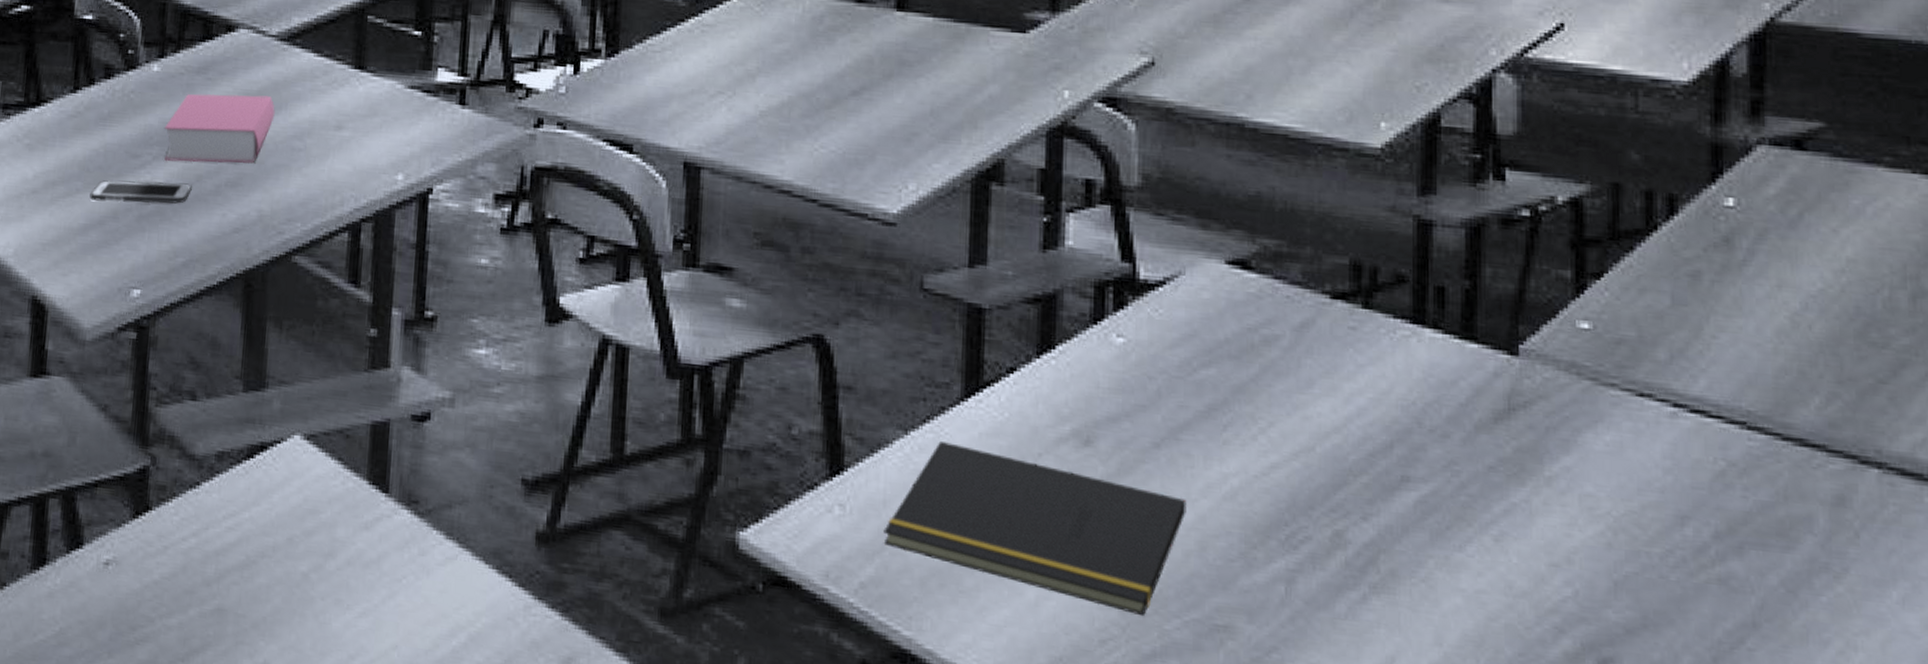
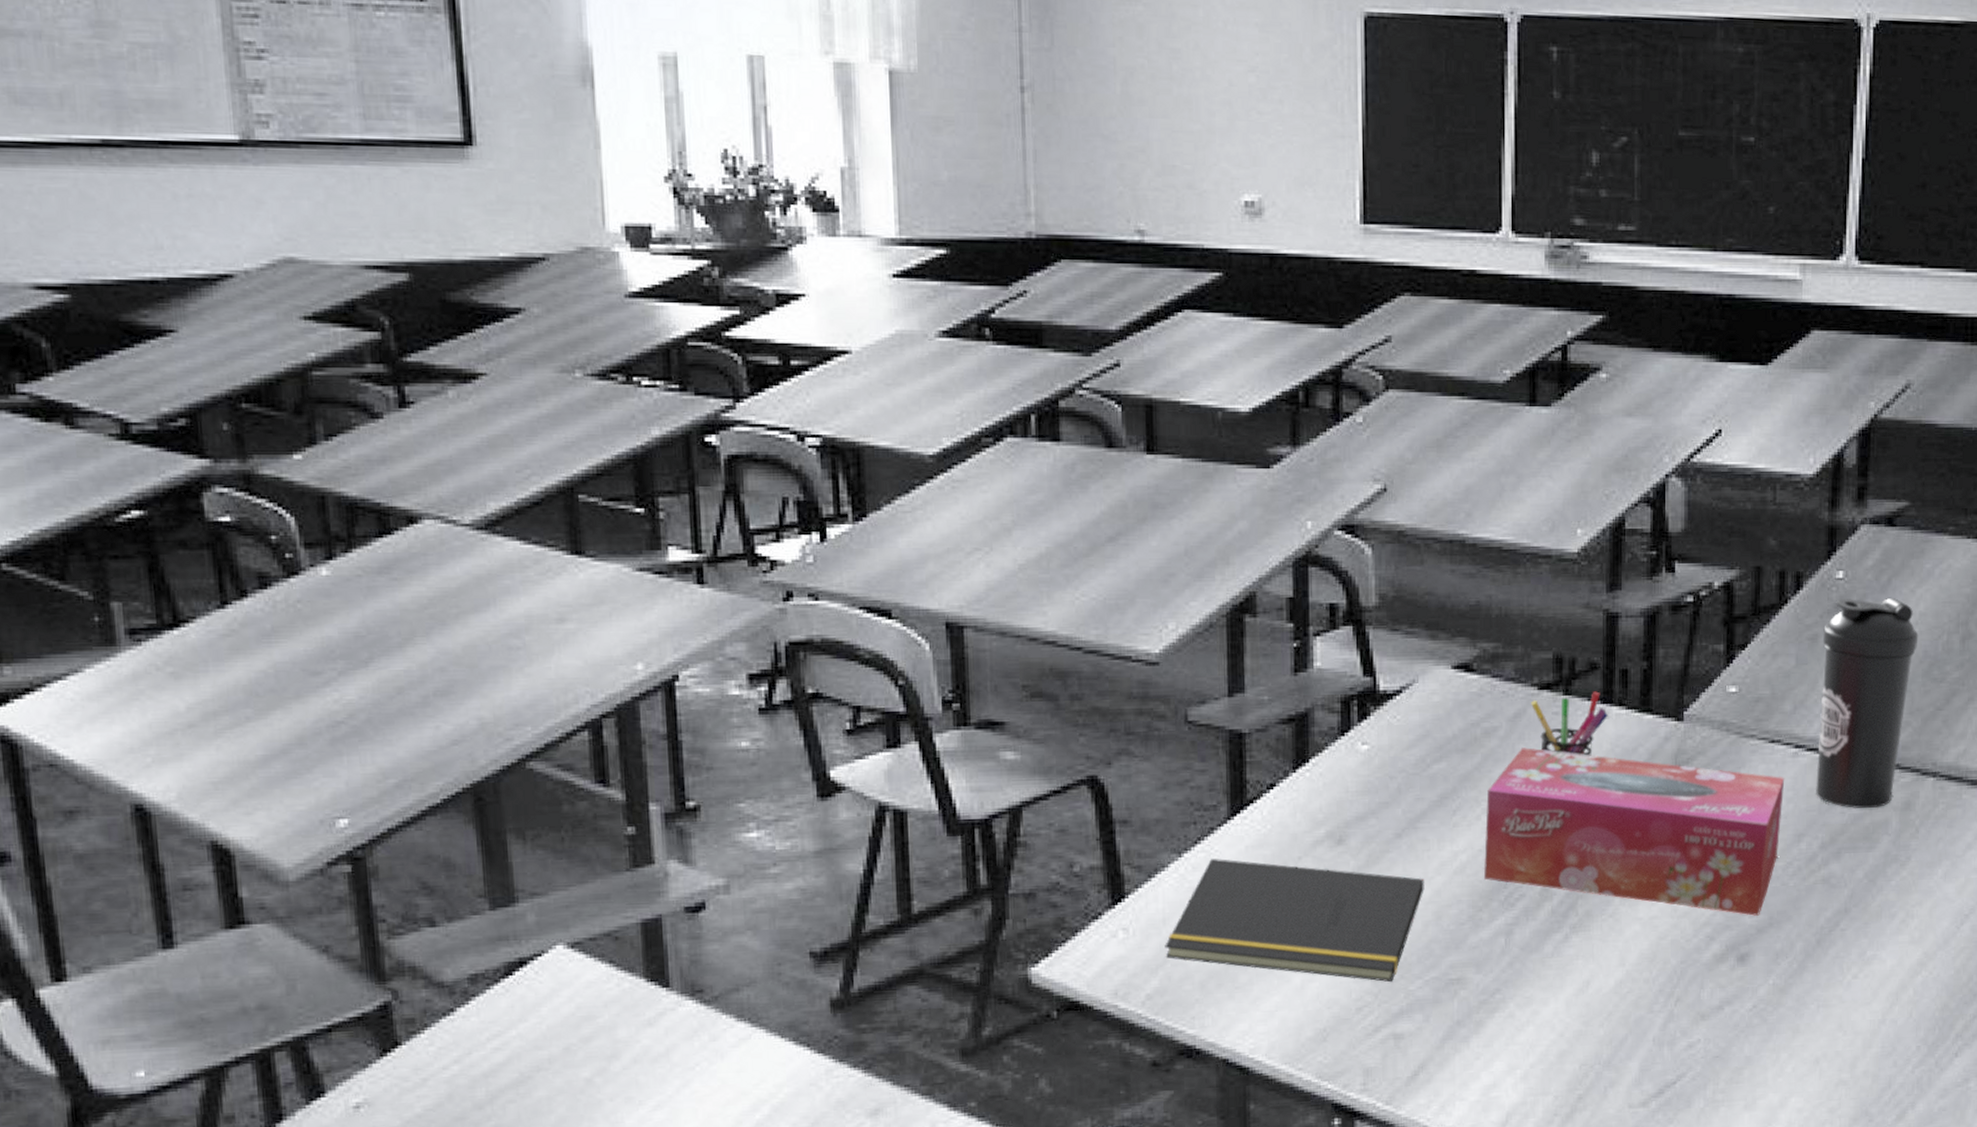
cell phone: present [89,180,192,204] -> none [264,697,393,728]
book: present [164,93,275,164] -> none [346,593,482,676]
tissue box: none [1259,363,1660,612] -> present [1483,747,1785,916]
pen holder: none [1320,308,1419,383] -> present [1530,691,1608,756]
water bottle: none [1704,231,1846,498] -> present [1816,597,1919,809]

